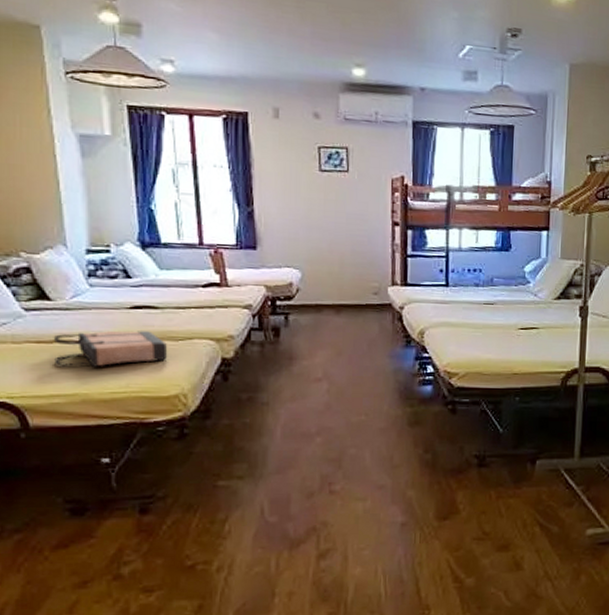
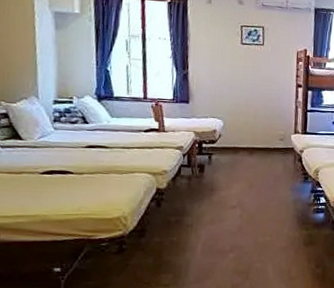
shopping bag: present [53,331,168,367] -> none [21,165,114,194]

